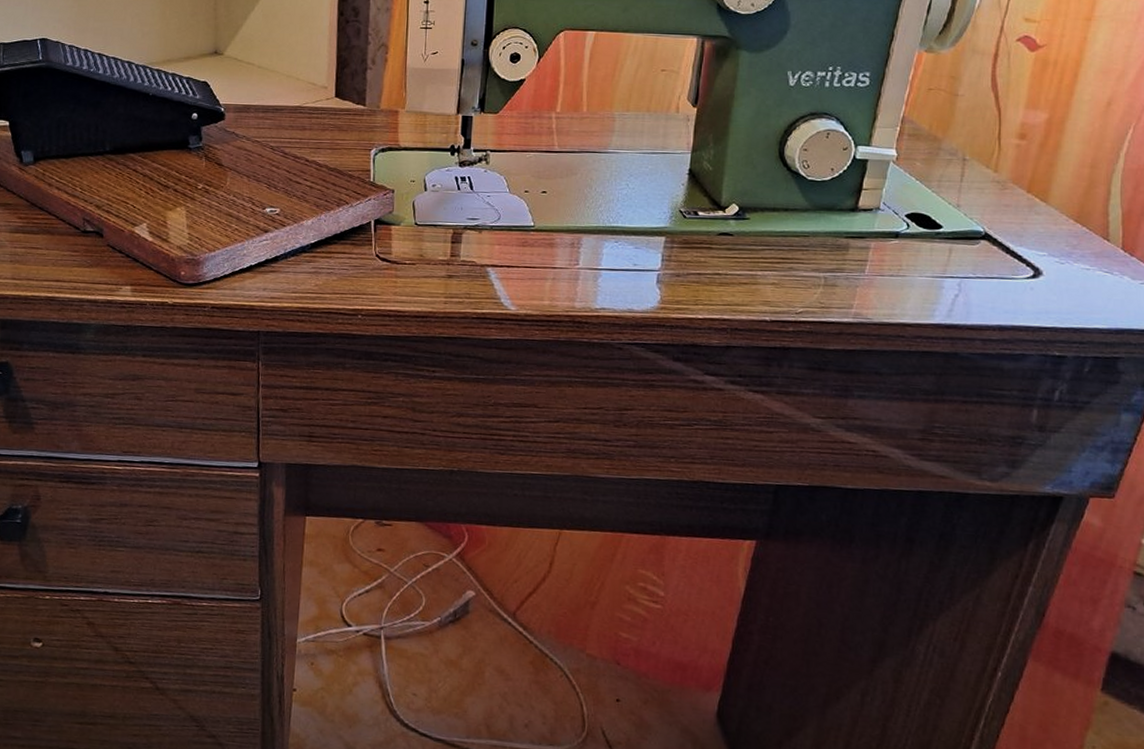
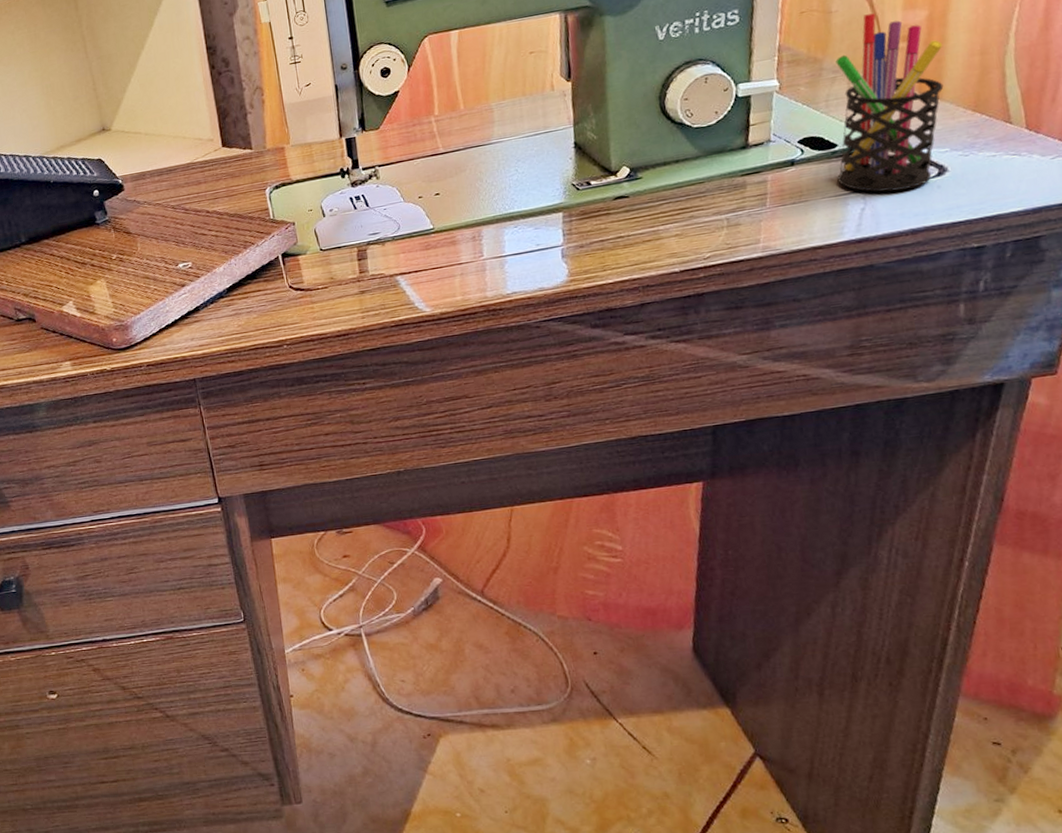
pen holder: none [937,105,1056,285] -> present [835,13,944,192]

